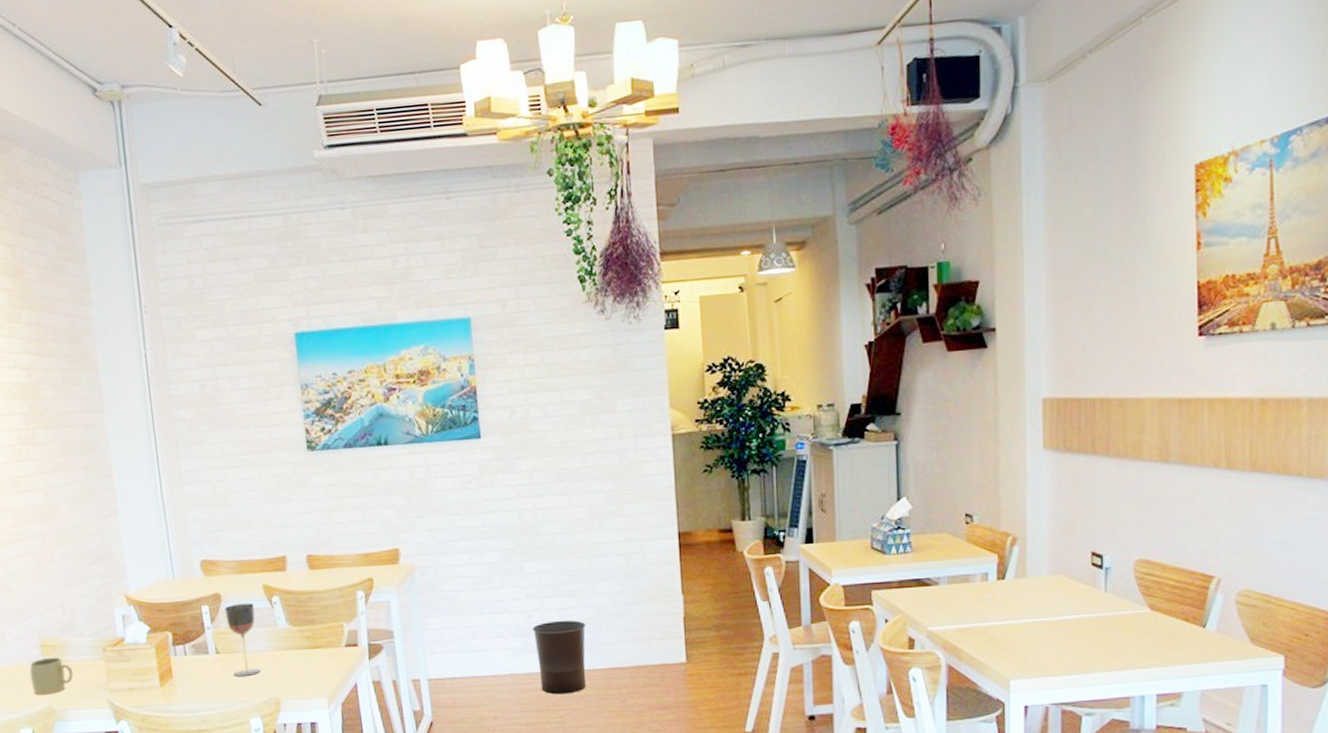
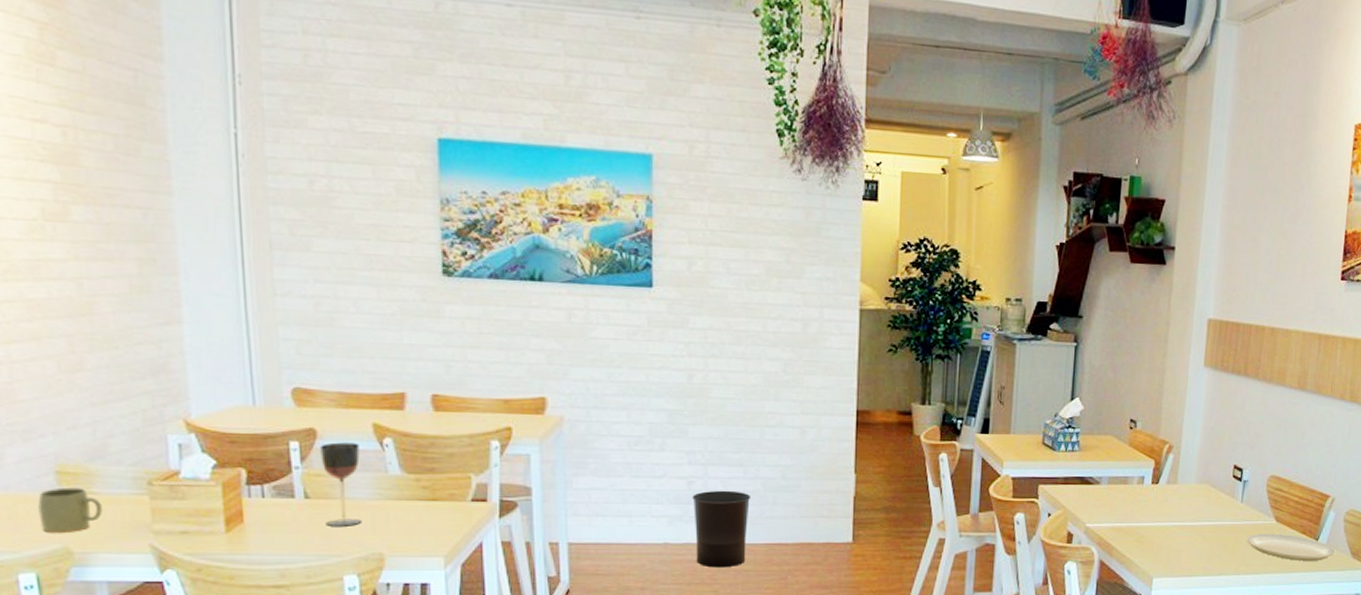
plate: none [1116,622,1229,652] -> present [1246,533,1336,561]

